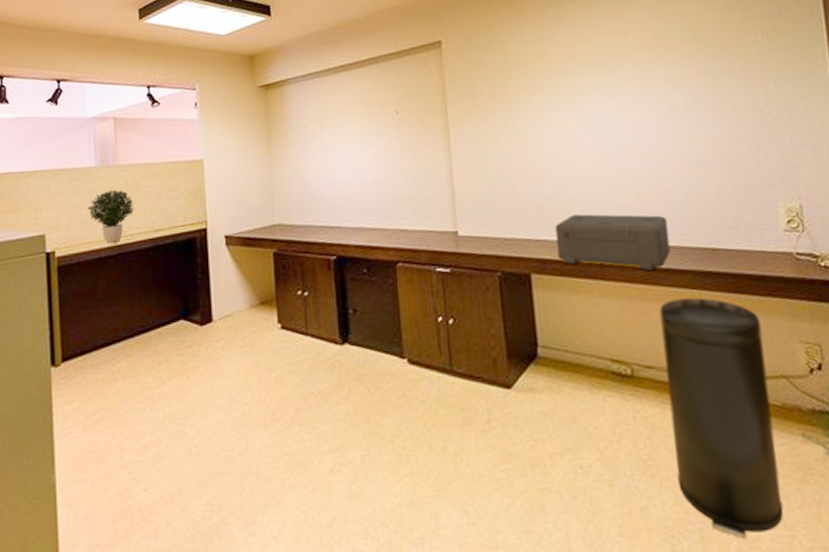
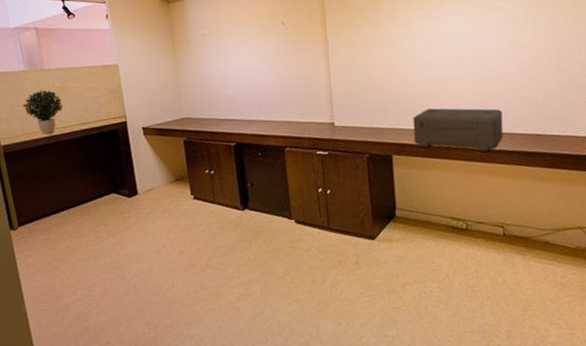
pedal bin: present [659,297,784,538] -> none [491,171,568,336]

